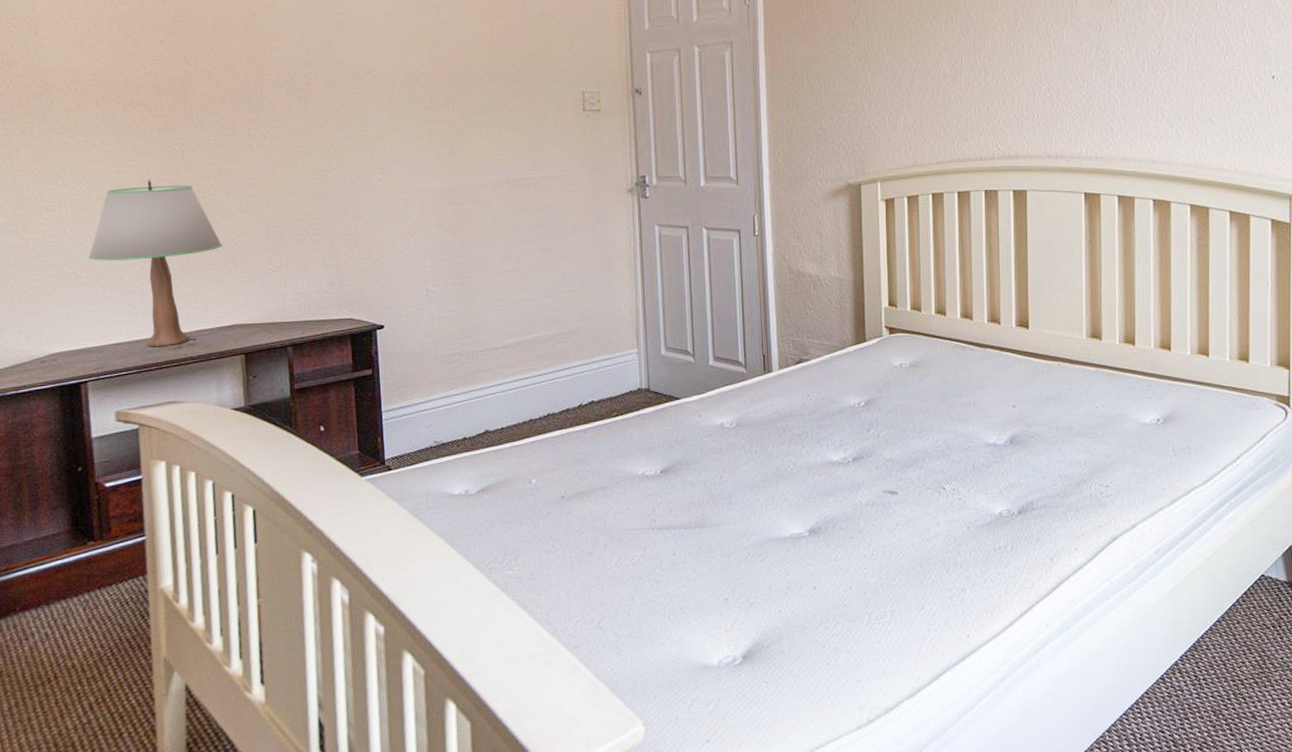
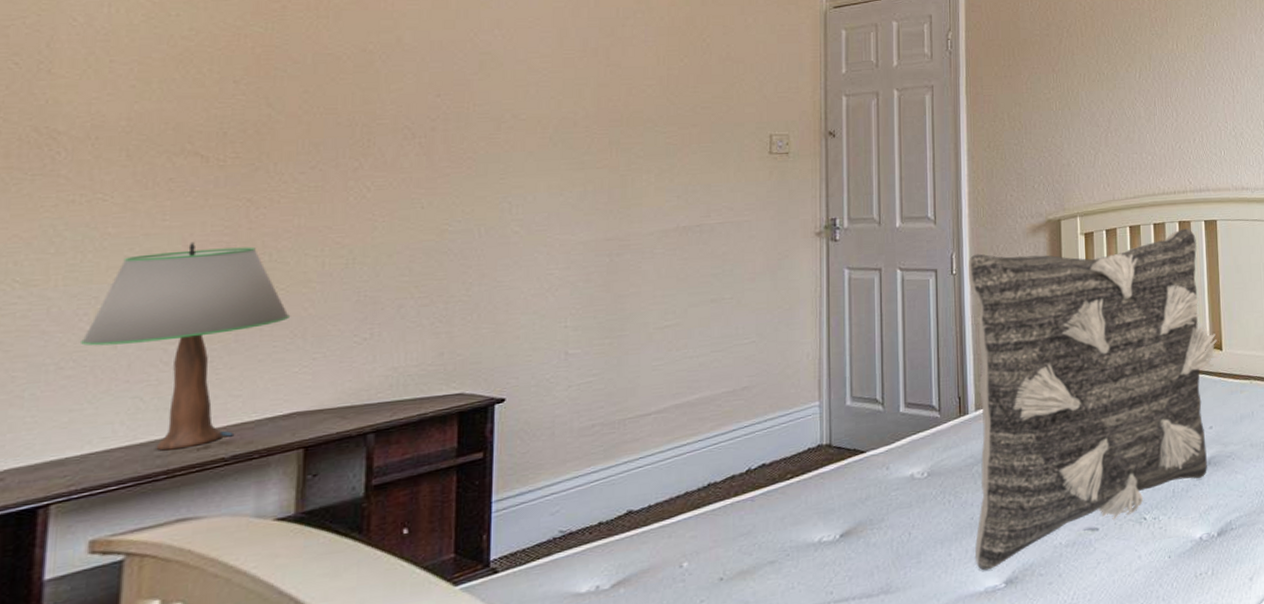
pillow: none [769,198,1026,518] -> present [968,228,1220,571]

